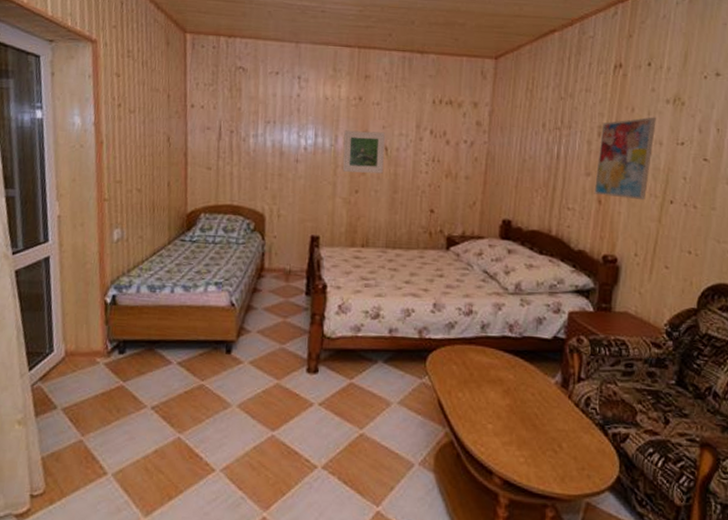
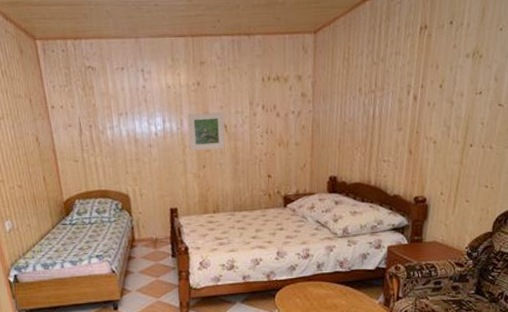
wall art: present [594,117,656,201] -> none [405,71,458,147]

